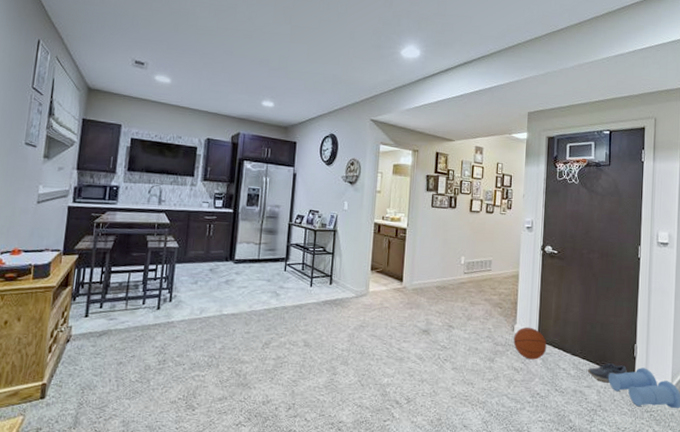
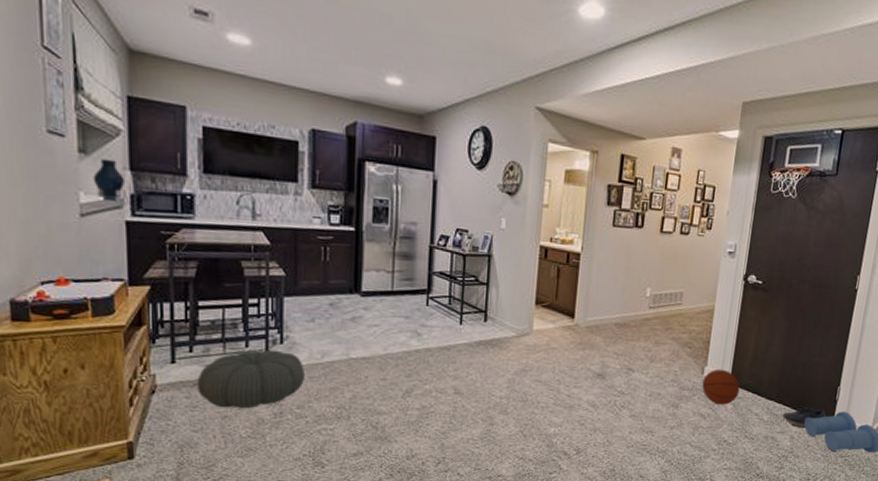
vase: none [50,162,73,192] -> present [93,159,126,202]
pouf: none [101,306,186,357] -> present [197,349,304,409]

